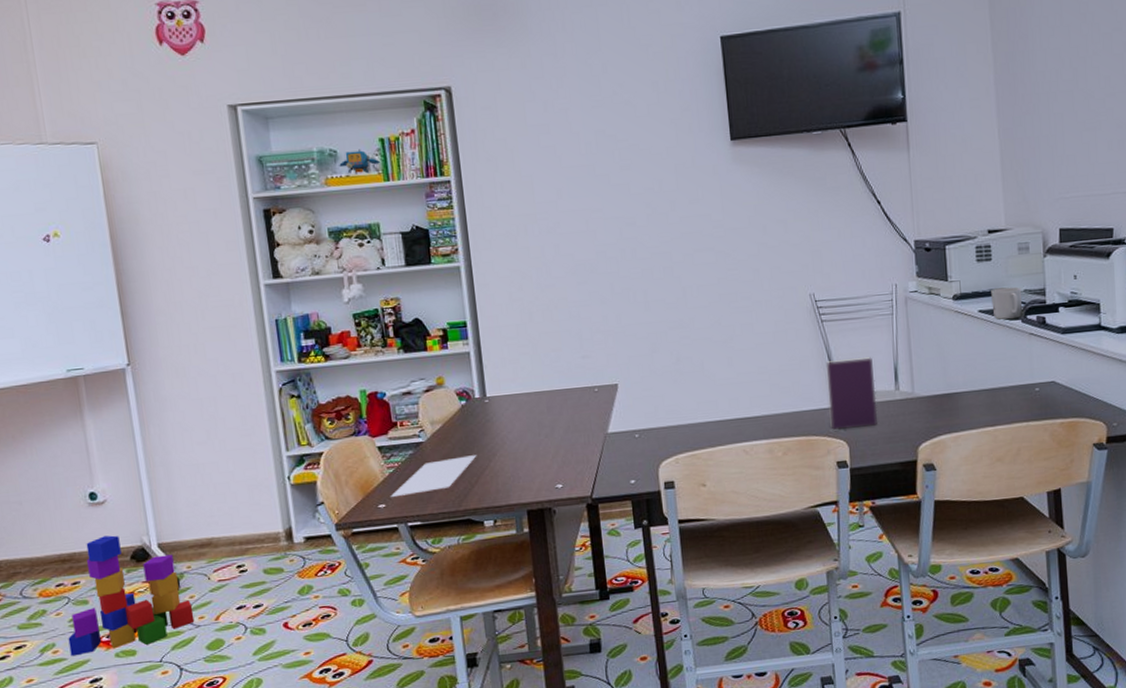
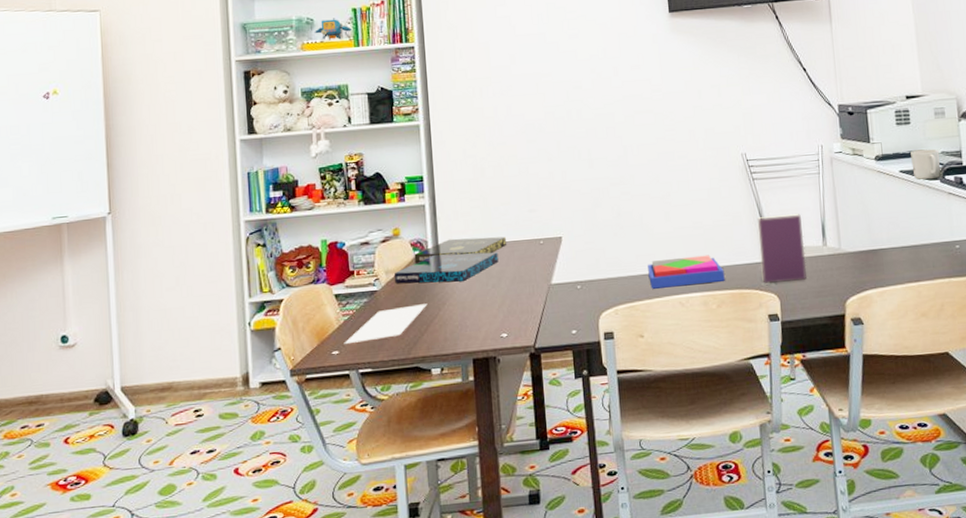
toy blocks: present [68,535,195,657] -> none [27,378,150,500]
music album box set: none [440,384,559,434] -> present [394,236,506,284]
puzzle: none [709,401,791,437] -> present [648,255,725,289]

